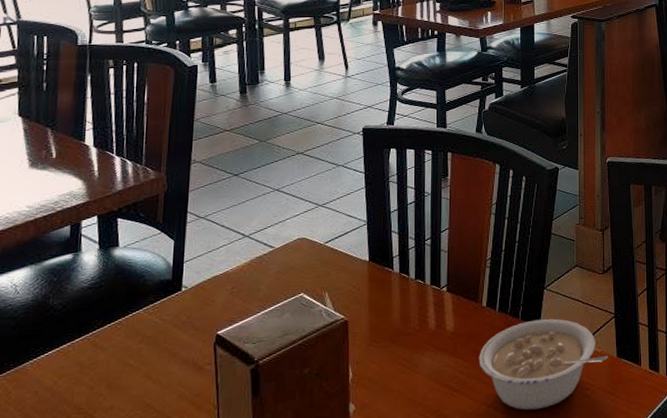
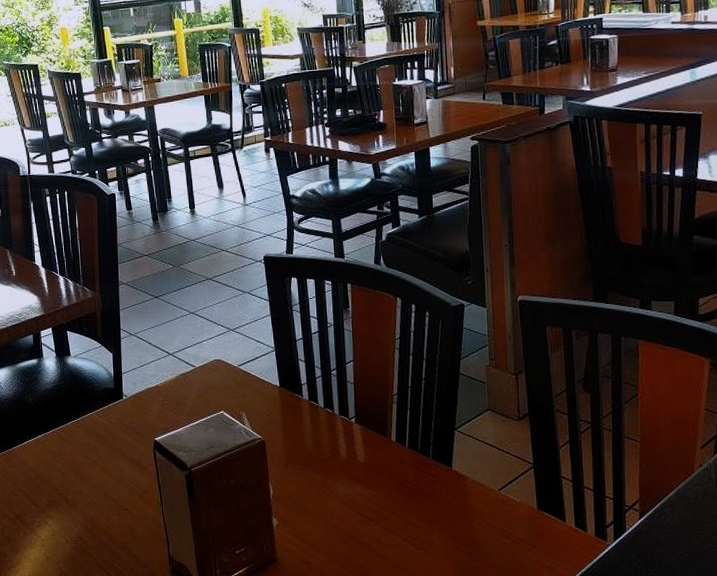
legume: present [478,318,607,410] -> none [391,460,527,550]

